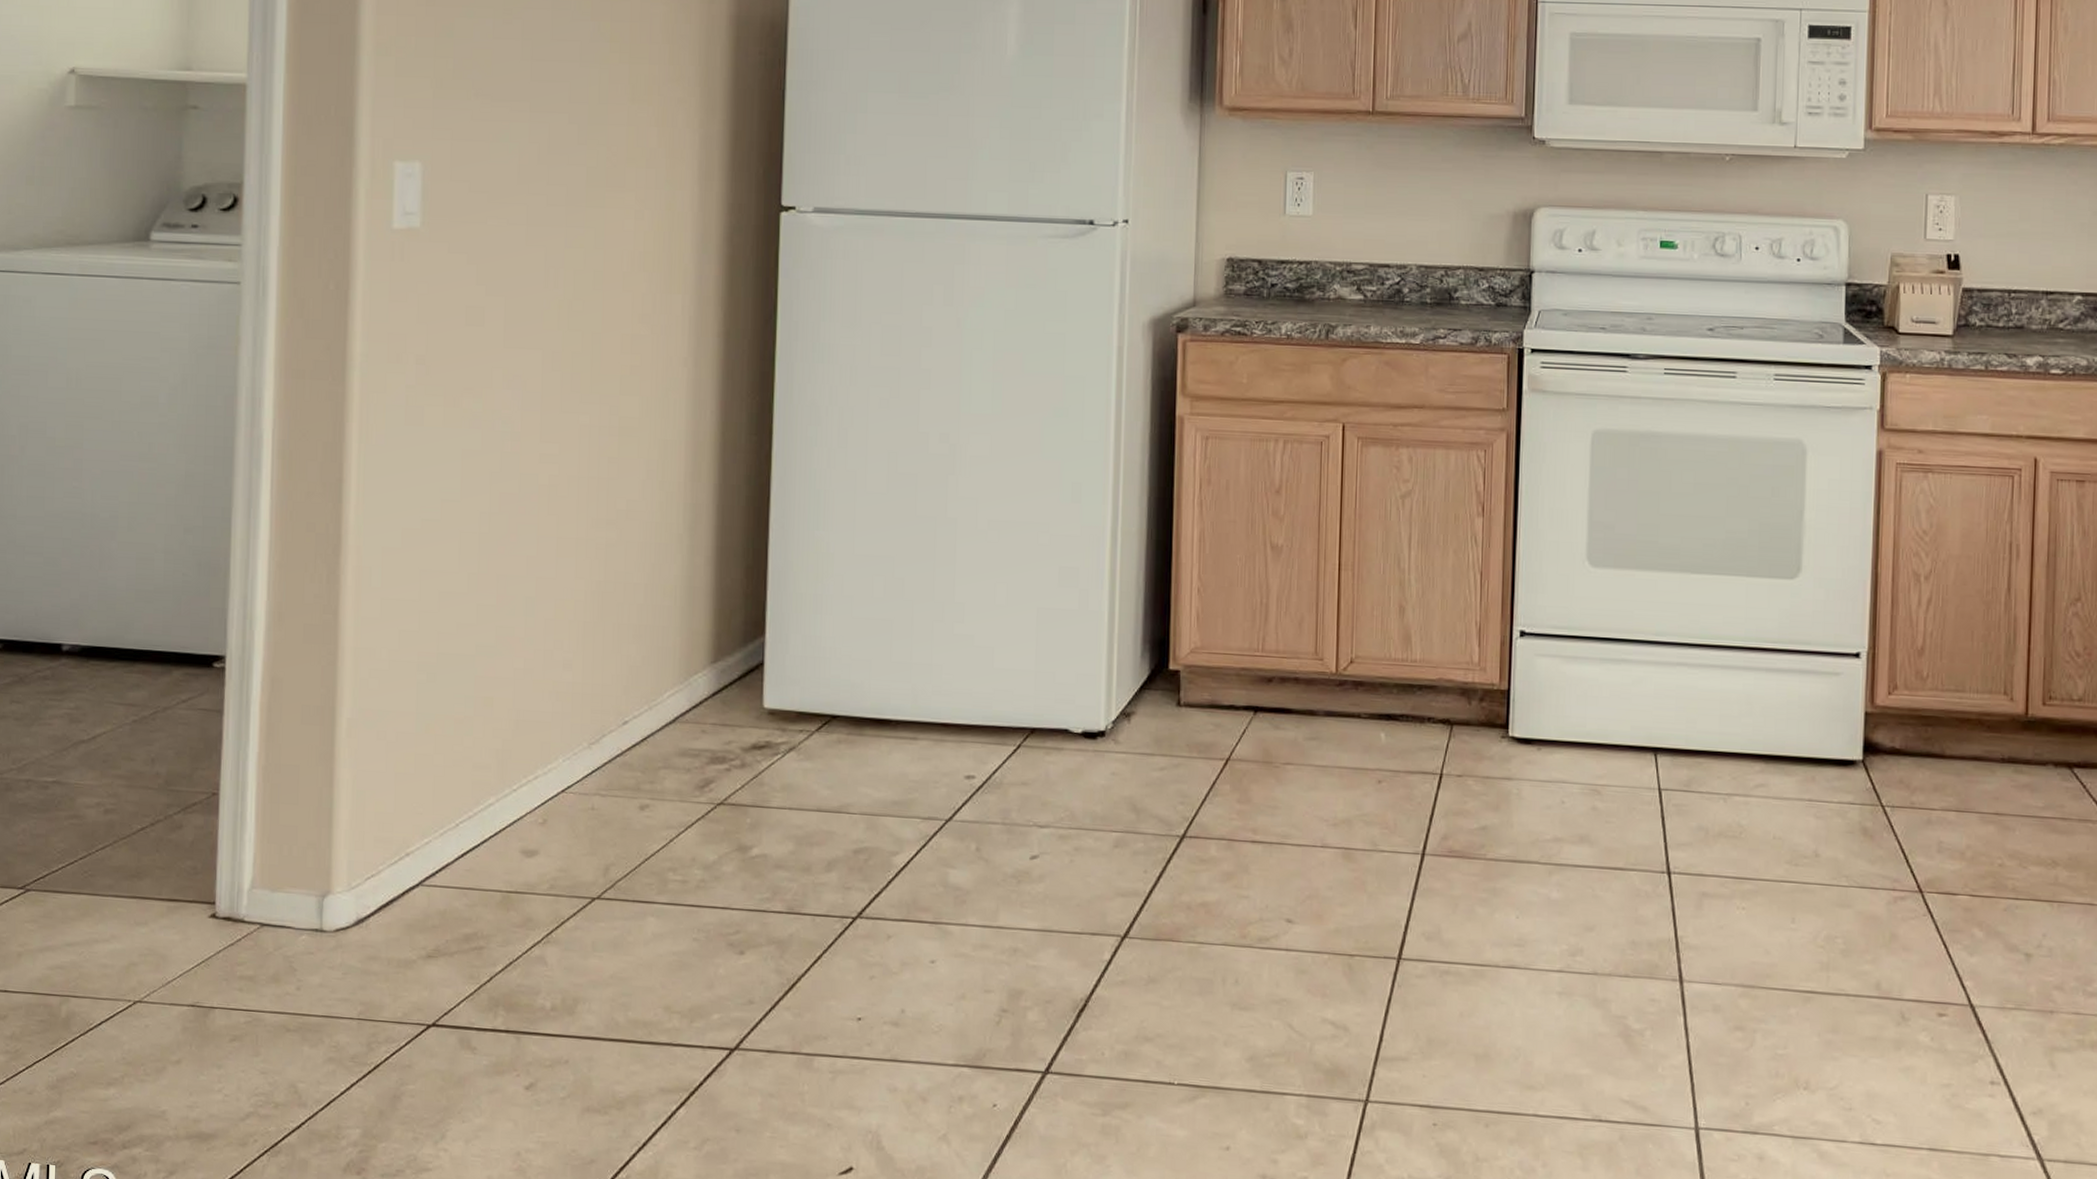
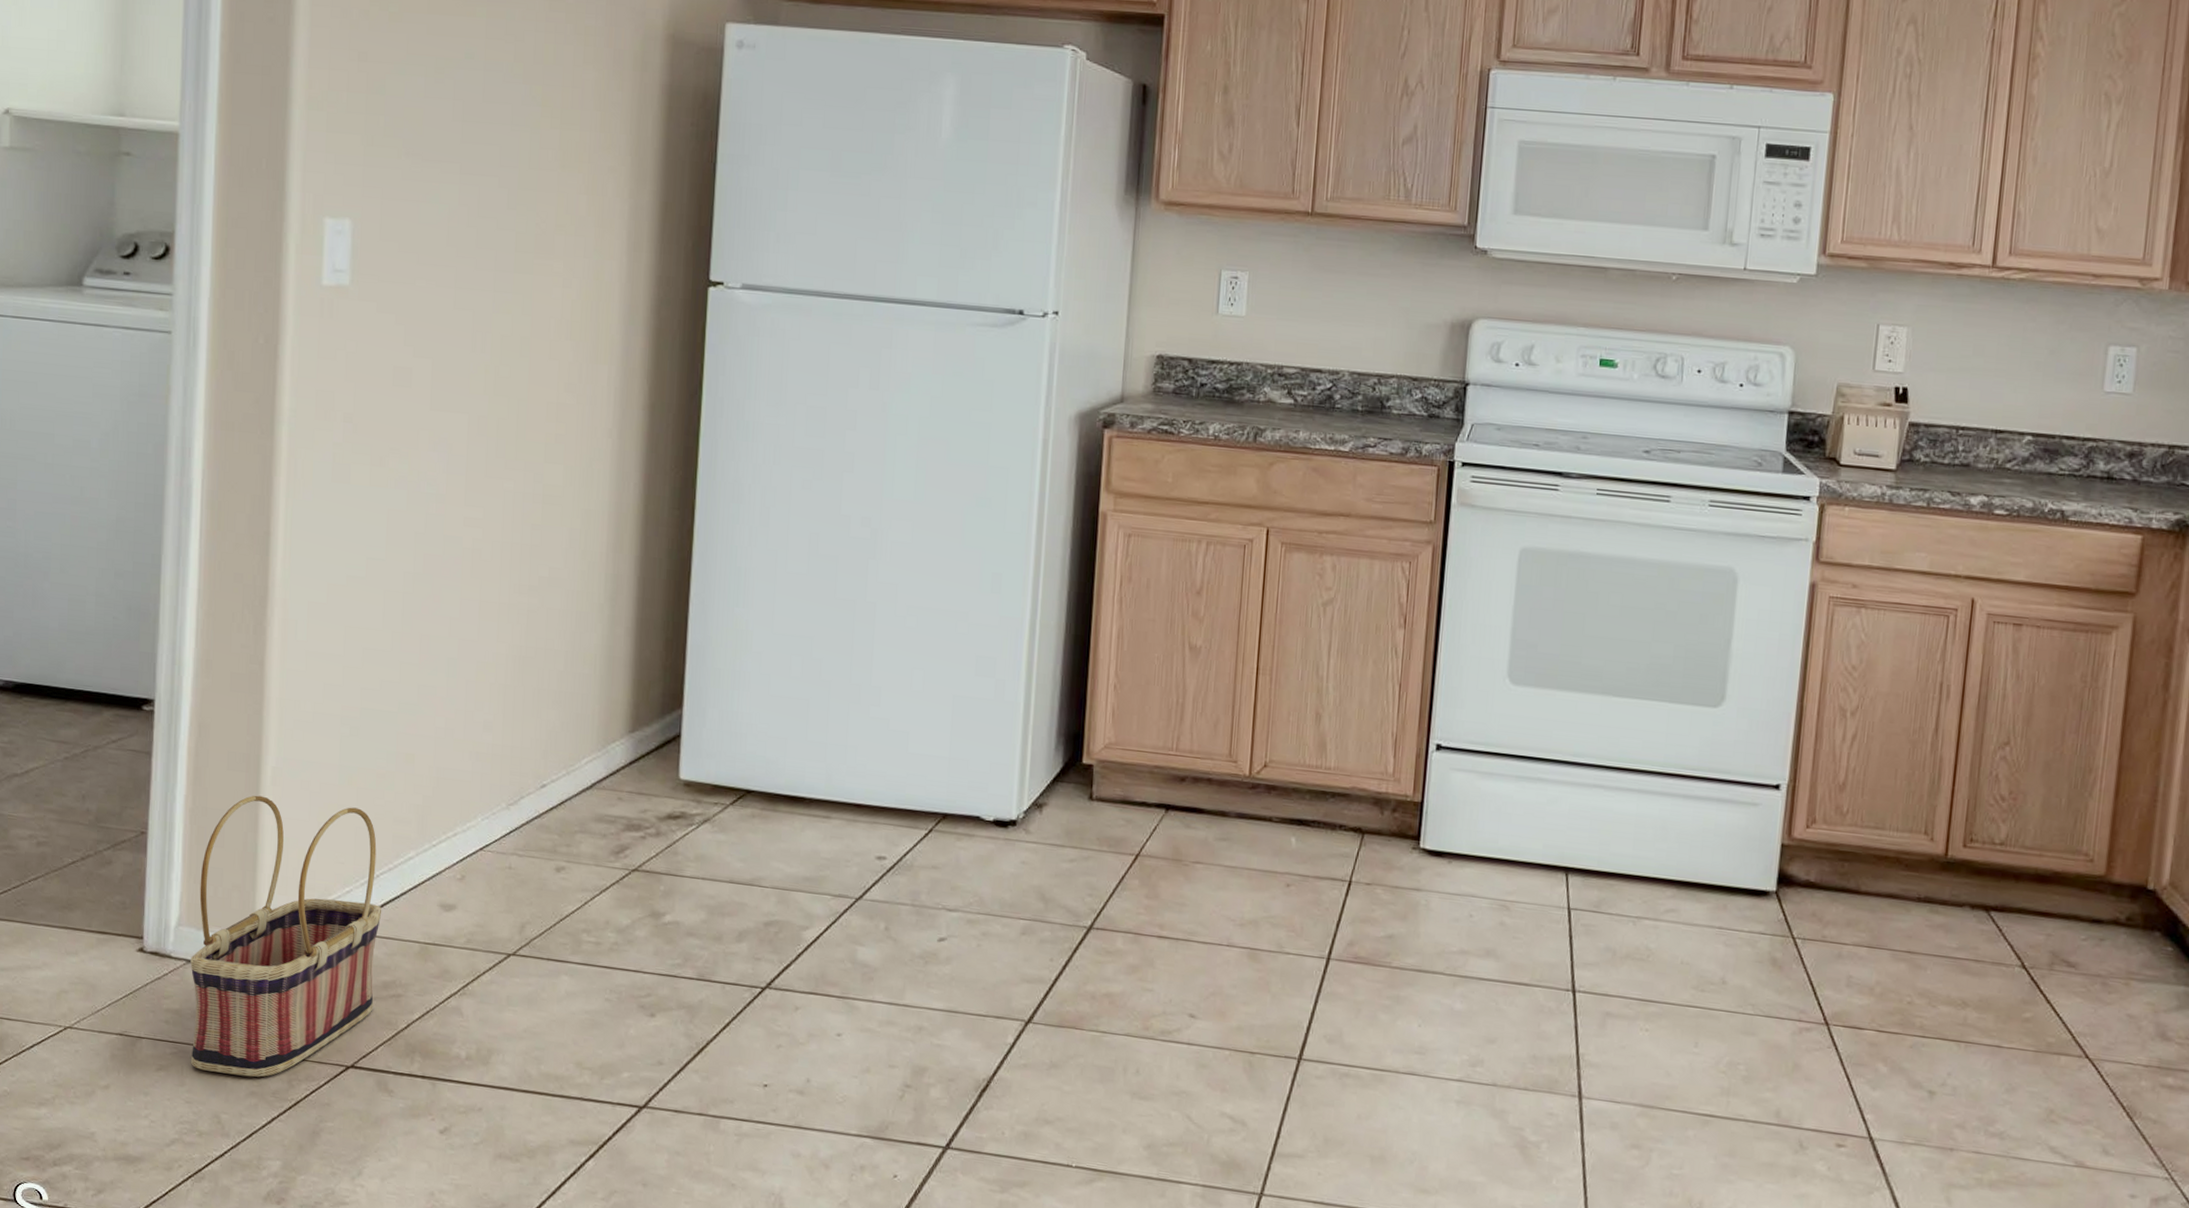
basket: none [264,748,462,1043] -> present [190,795,382,1077]

